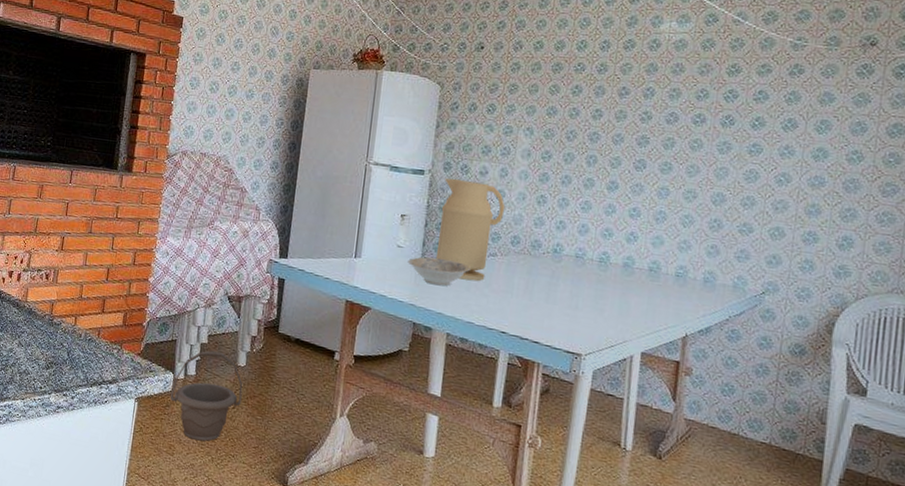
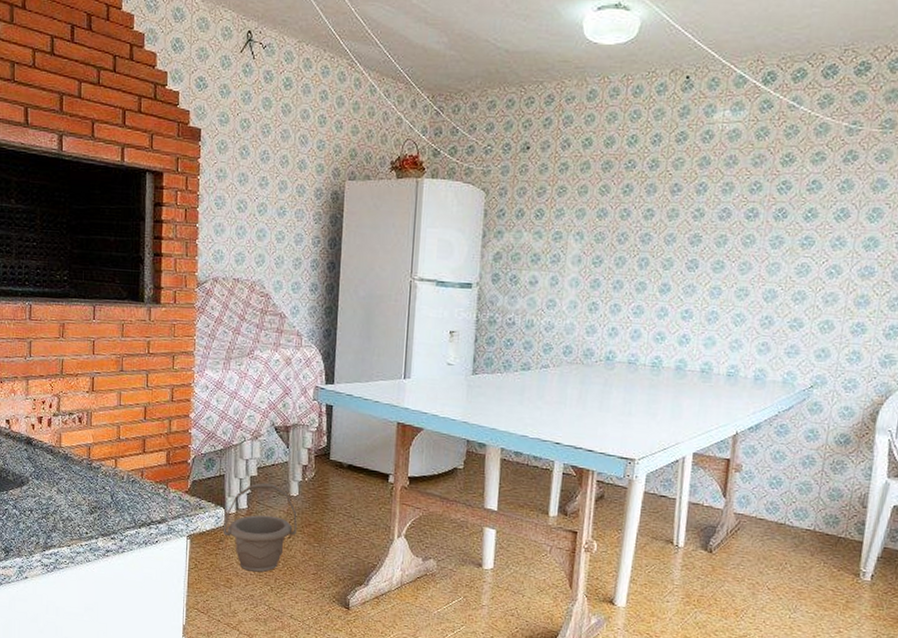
bowl: present [408,256,472,286] -> none [459,373,524,402]
water jug: present [435,178,505,282] -> none [487,290,557,395]

